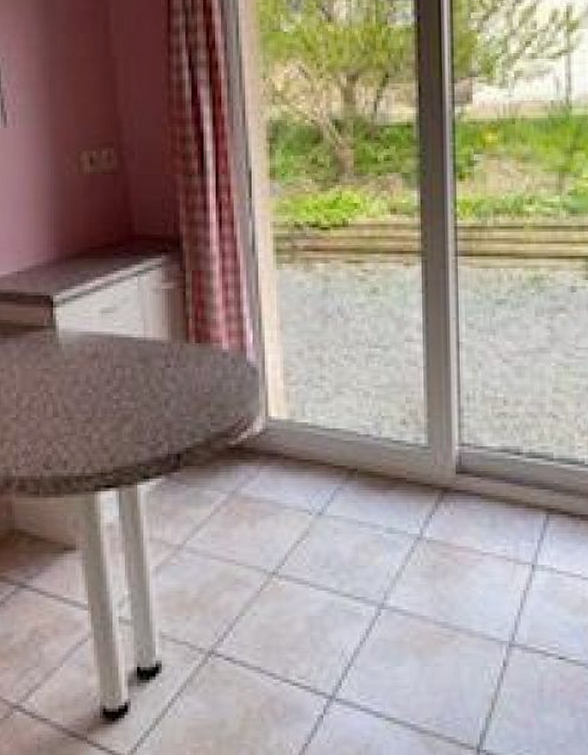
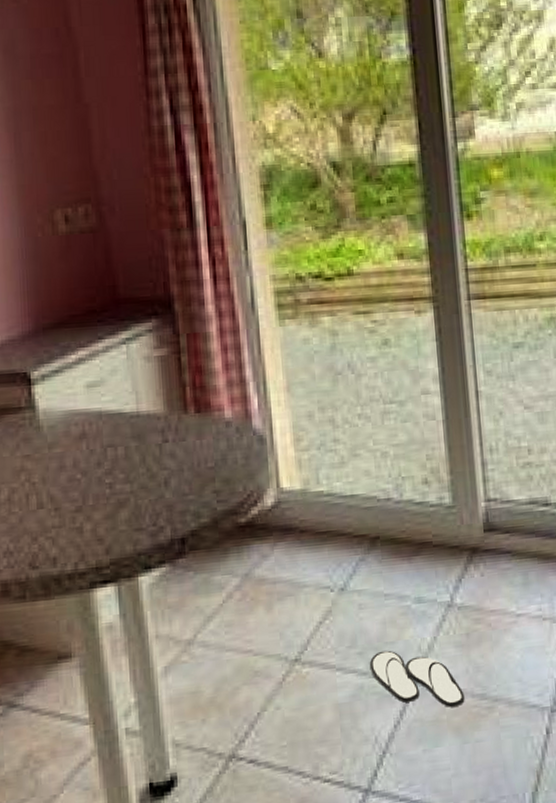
slippers: none [342,573,428,631] -> present [370,650,465,707]

